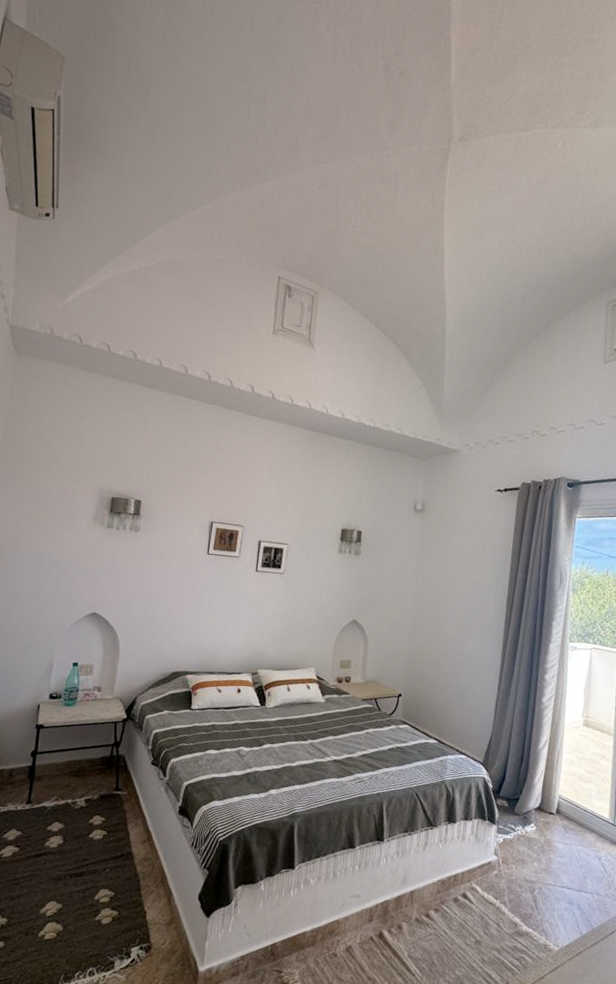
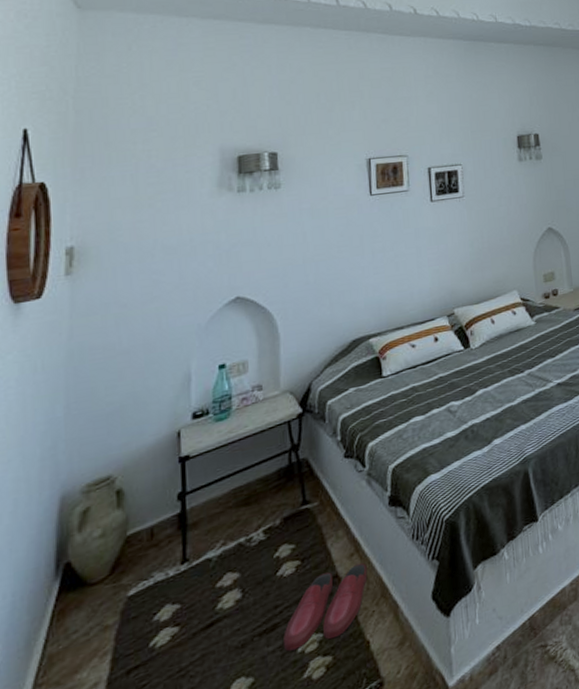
slippers: none [86,848,154,900] -> present [283,562,368,652]

